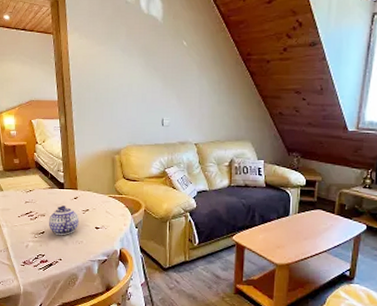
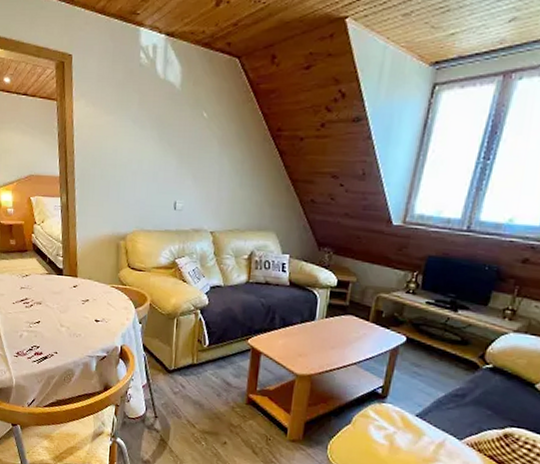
teapot: present [49,205,79,236] -> none [45,294,78,327]

